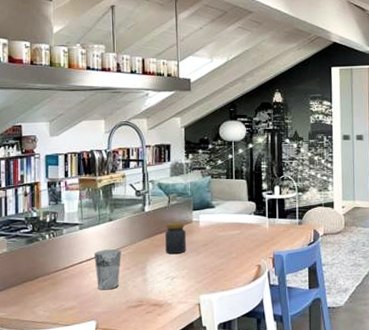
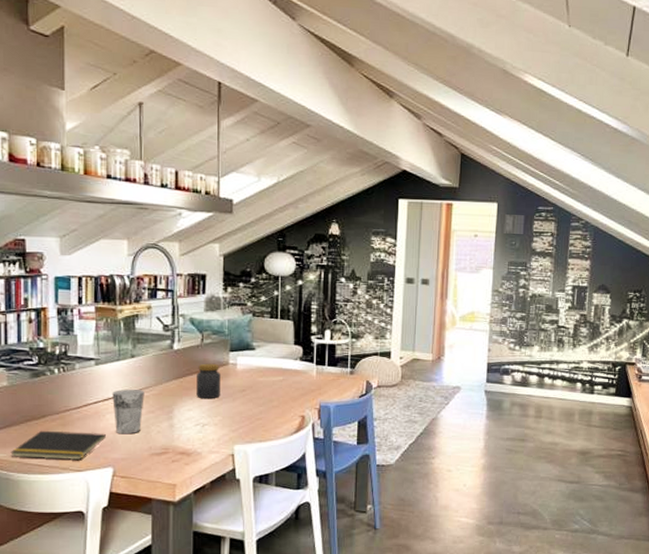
notepad: none [9,289,89,316] -> present [10,430,106,460]

